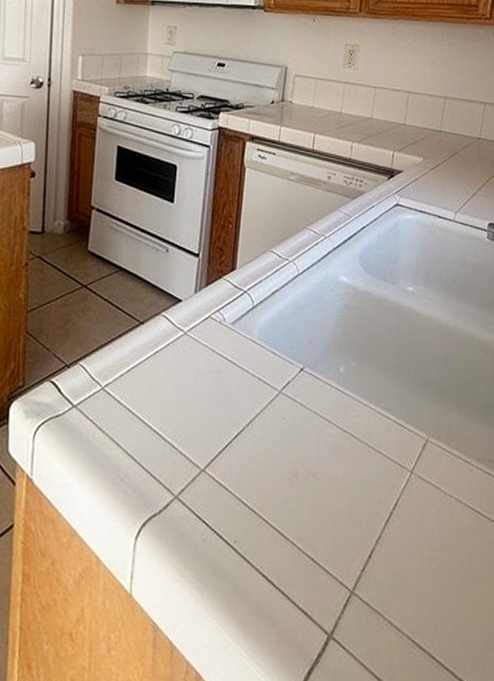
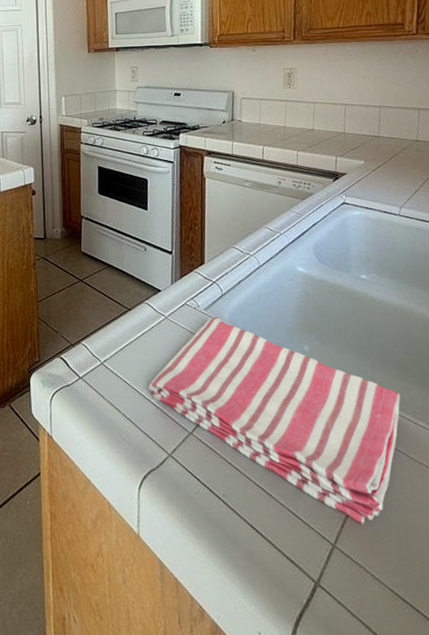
dish towel: none [157,332,437,567] -> present [148,316,401,525]

